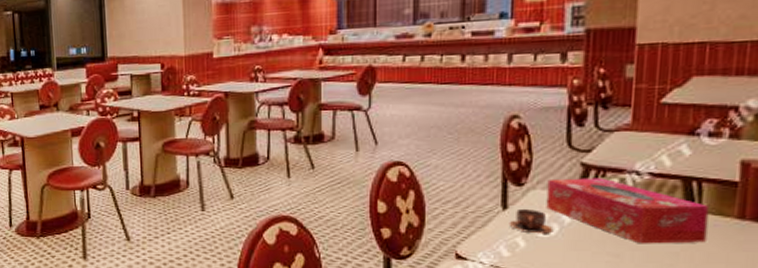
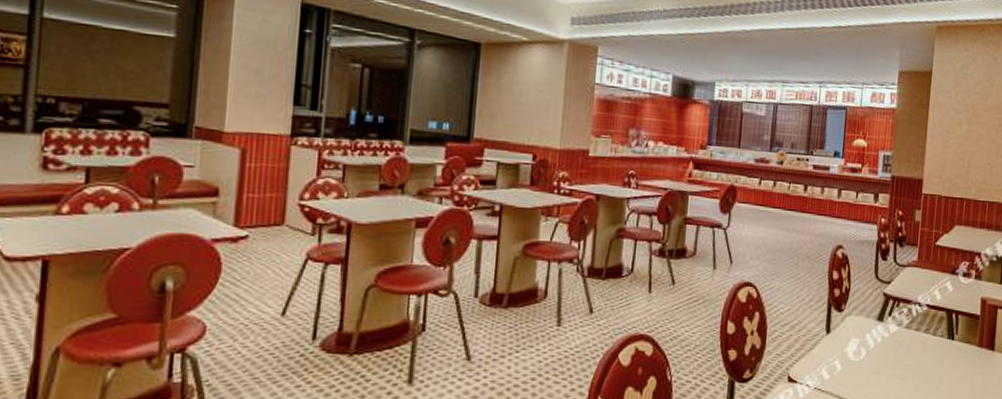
cup: present [509,208,554,235] -> none [830,333,862,359]
tissue box: present [546,178,710,244] -> none [858,306,962,368]

